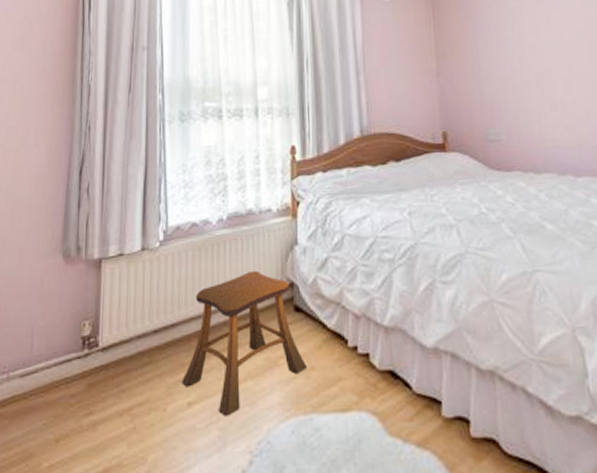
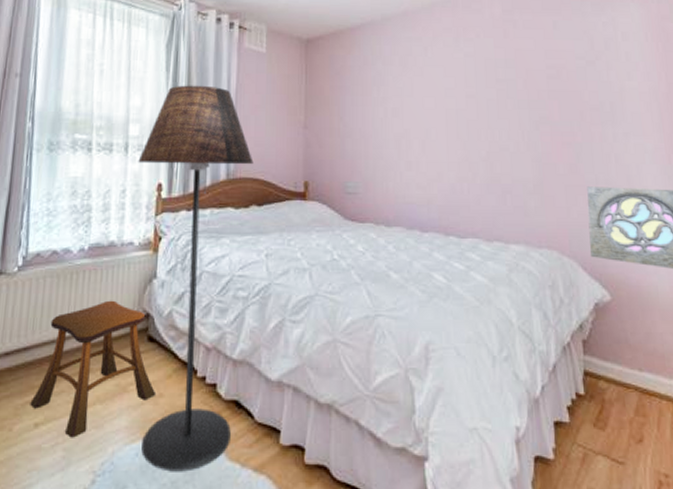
floor lamp: none [269,41,389,450] -> present [138,85,254,472]

